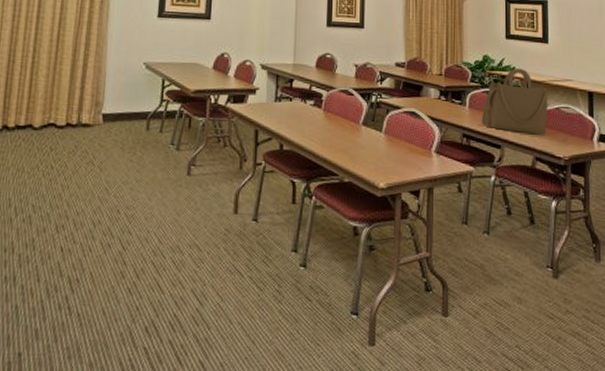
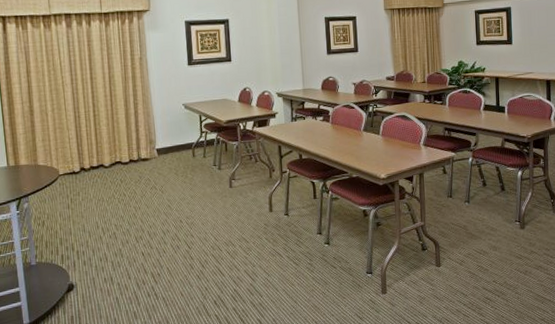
handbag: present [481,68,549,135] -> none [459,68,514,121]

